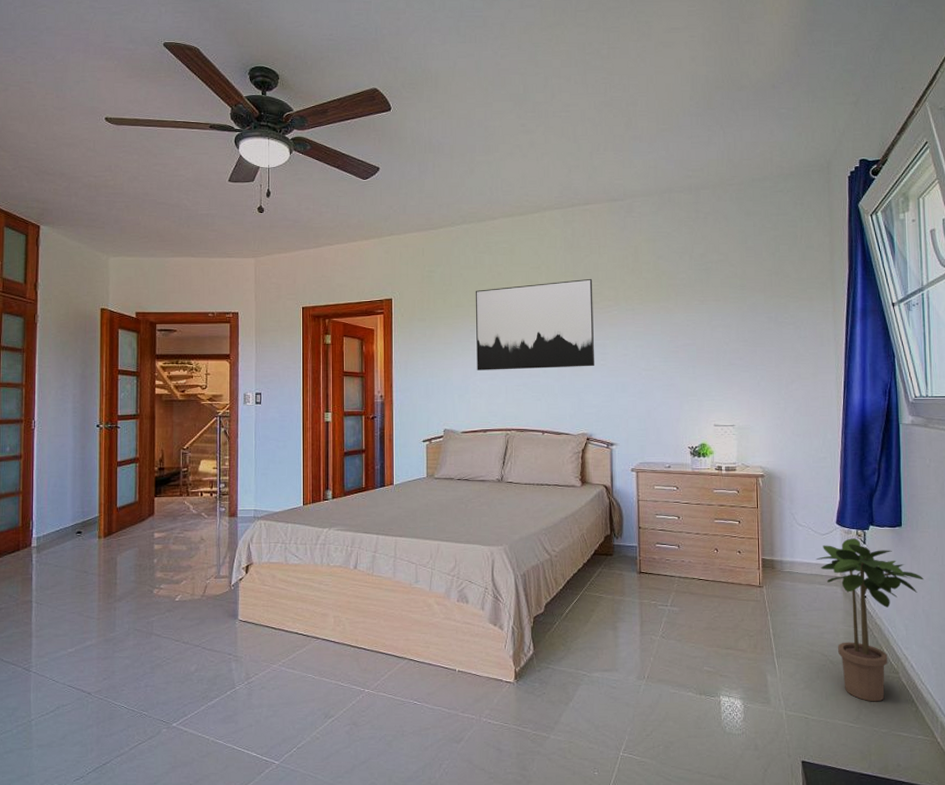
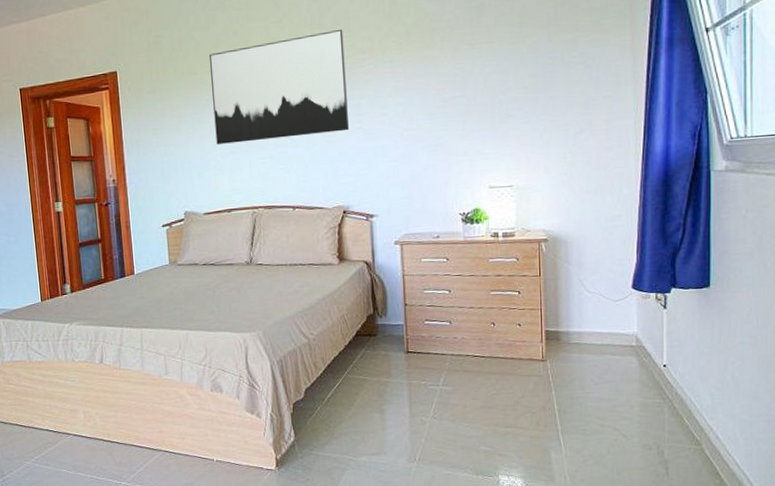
potted plant: present [815,538,924,702] -> none [607,303,734,476]

